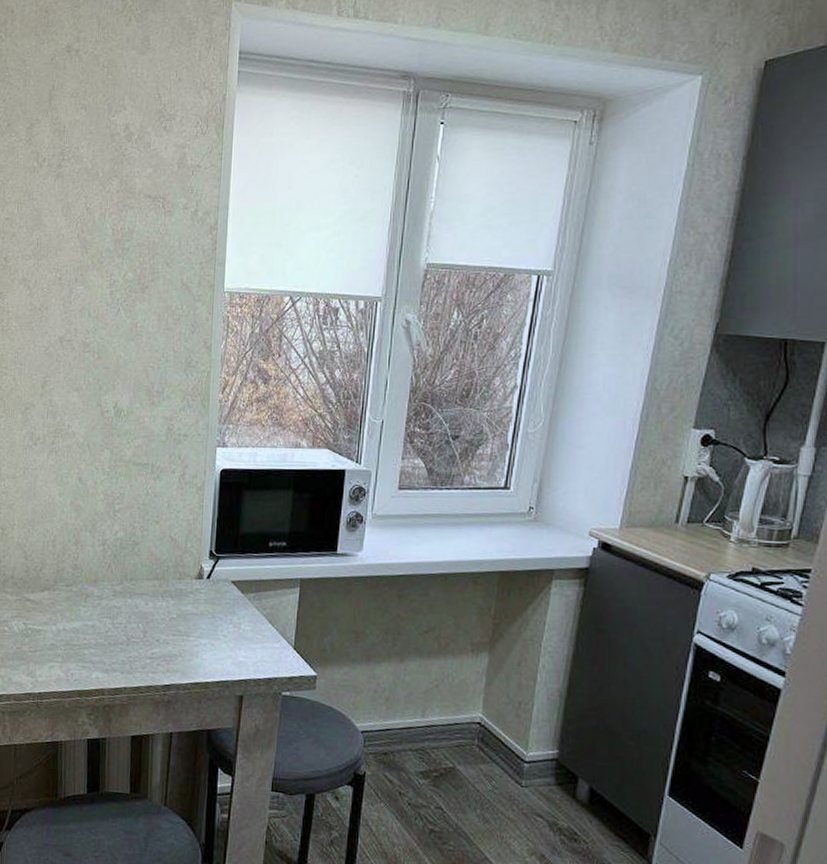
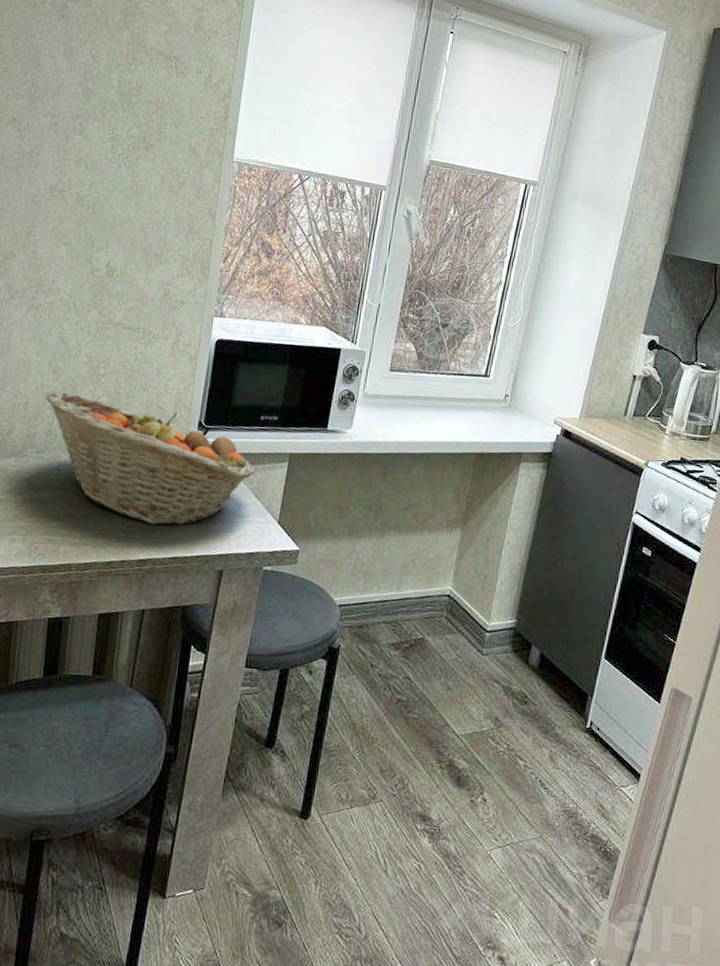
fruit basket: none [70,528,267,652] -> present [45,391,255,526]

